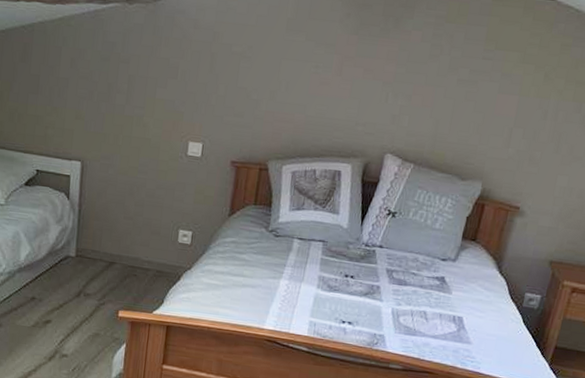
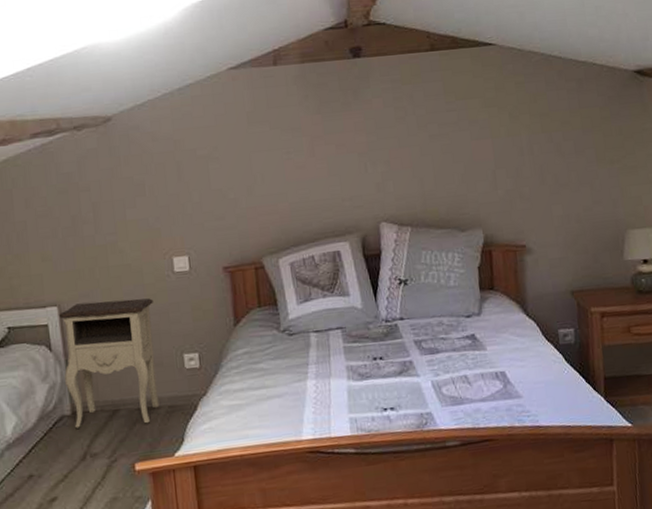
nightstand: none [74,163,163,281] -> present [59,298,160,429]

